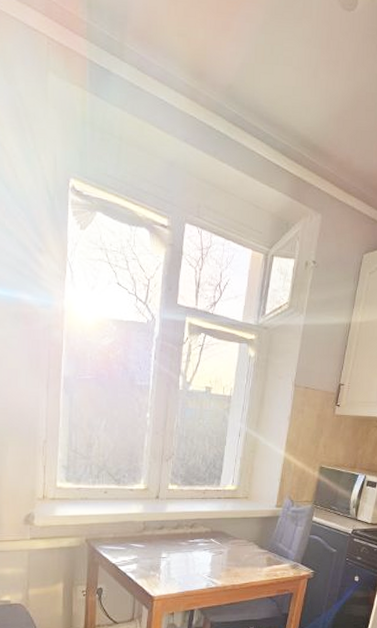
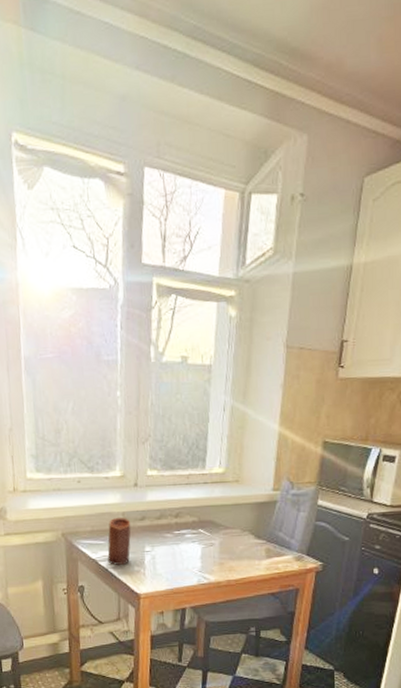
candle: none [127,526,150,570] -> present [107,518,131,565]

